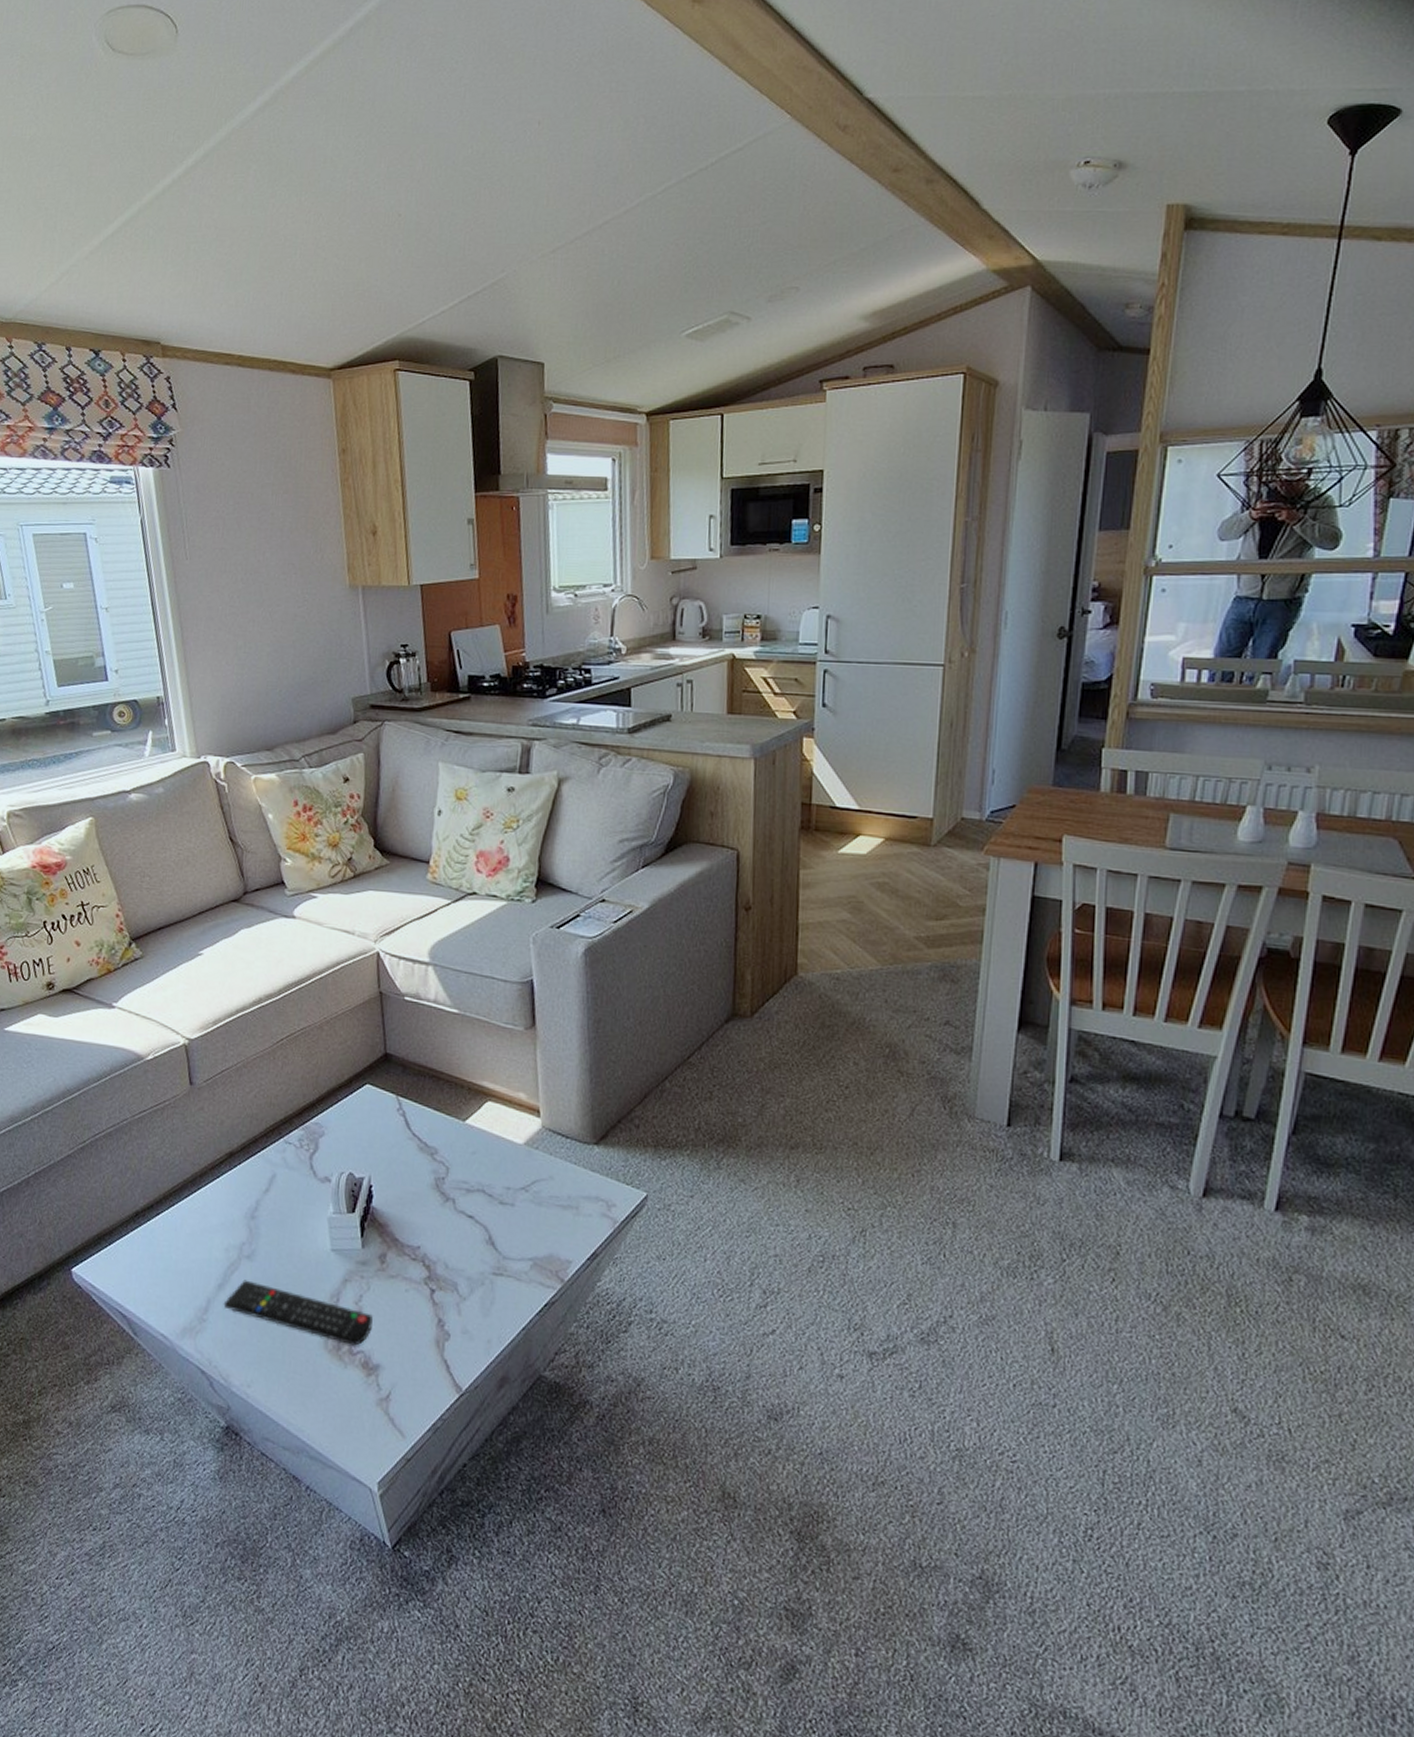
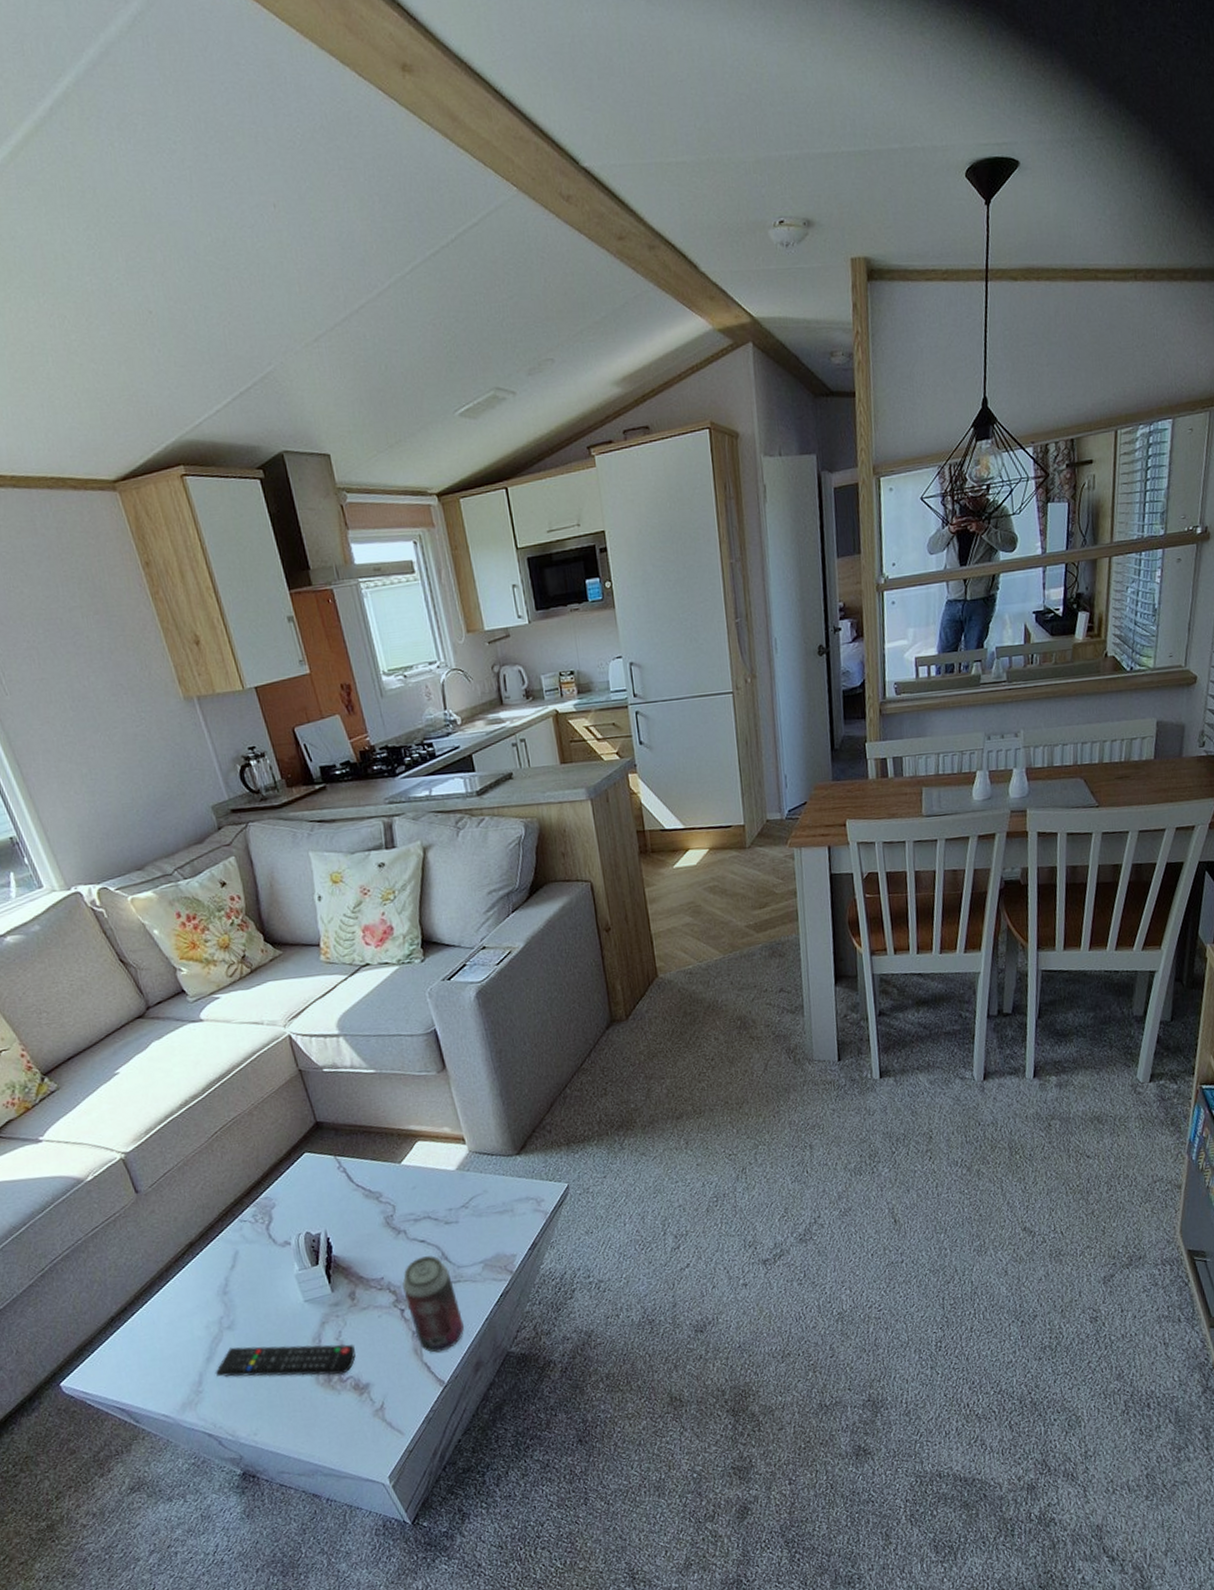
beverage can: none [438,1234,497,1353] -> present [402,1255,464,1353]

